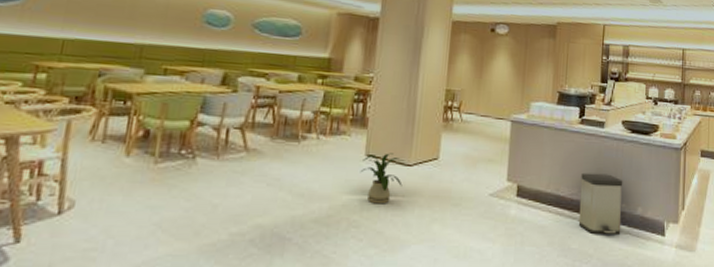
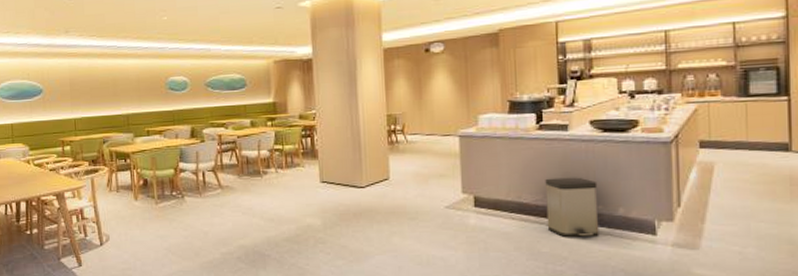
house plant: present [360,153,405,204] -> none [318,178,358,223]

